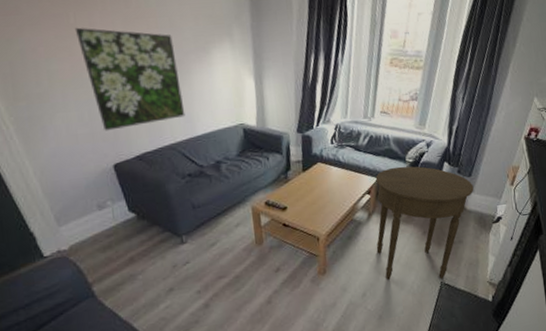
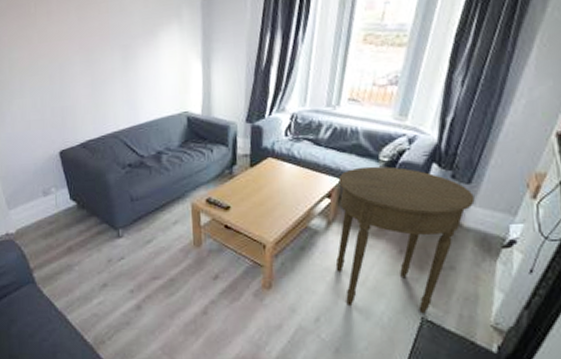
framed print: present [74,27,185,131] -> none [34,16,129,118]

